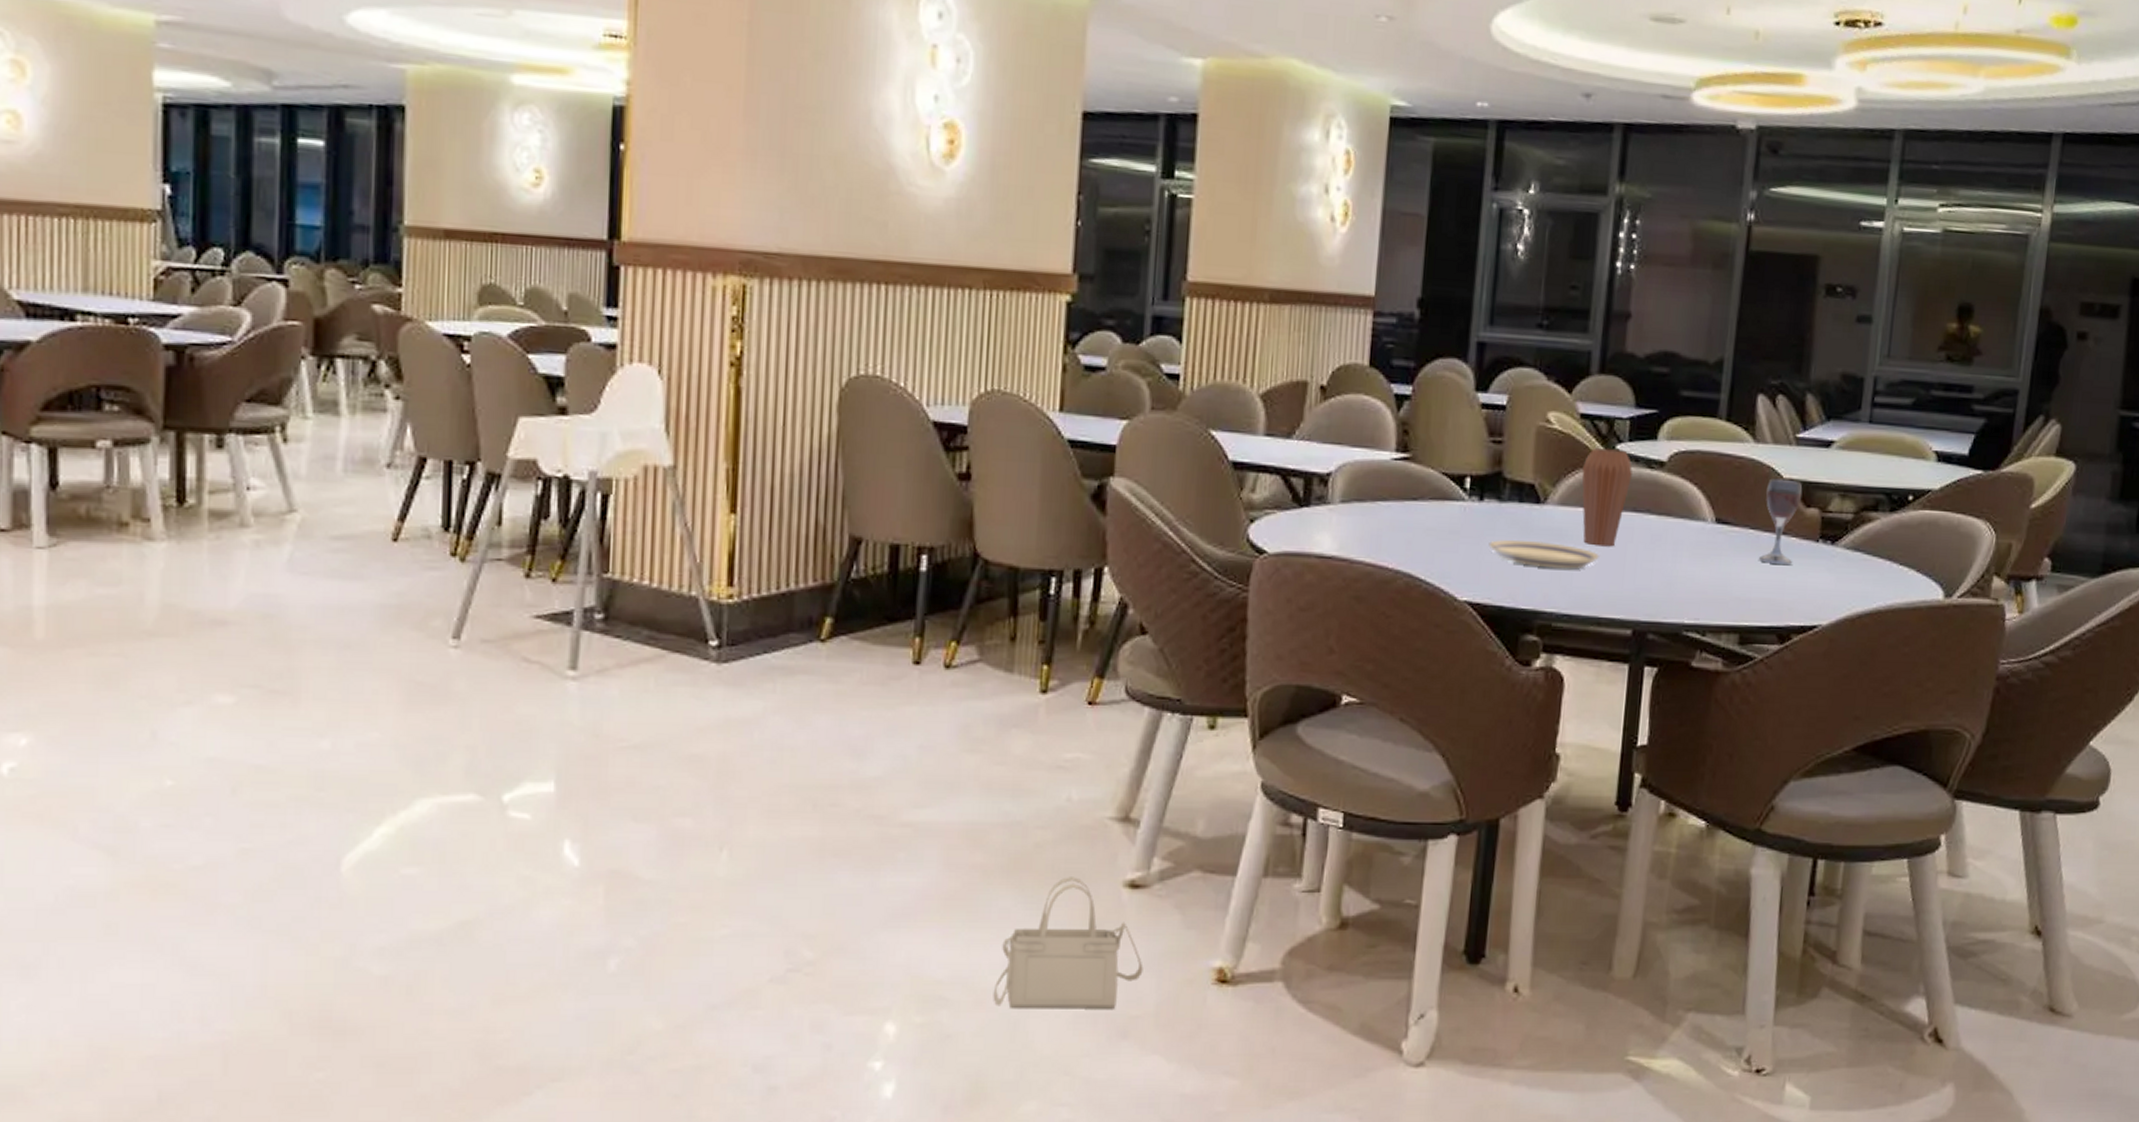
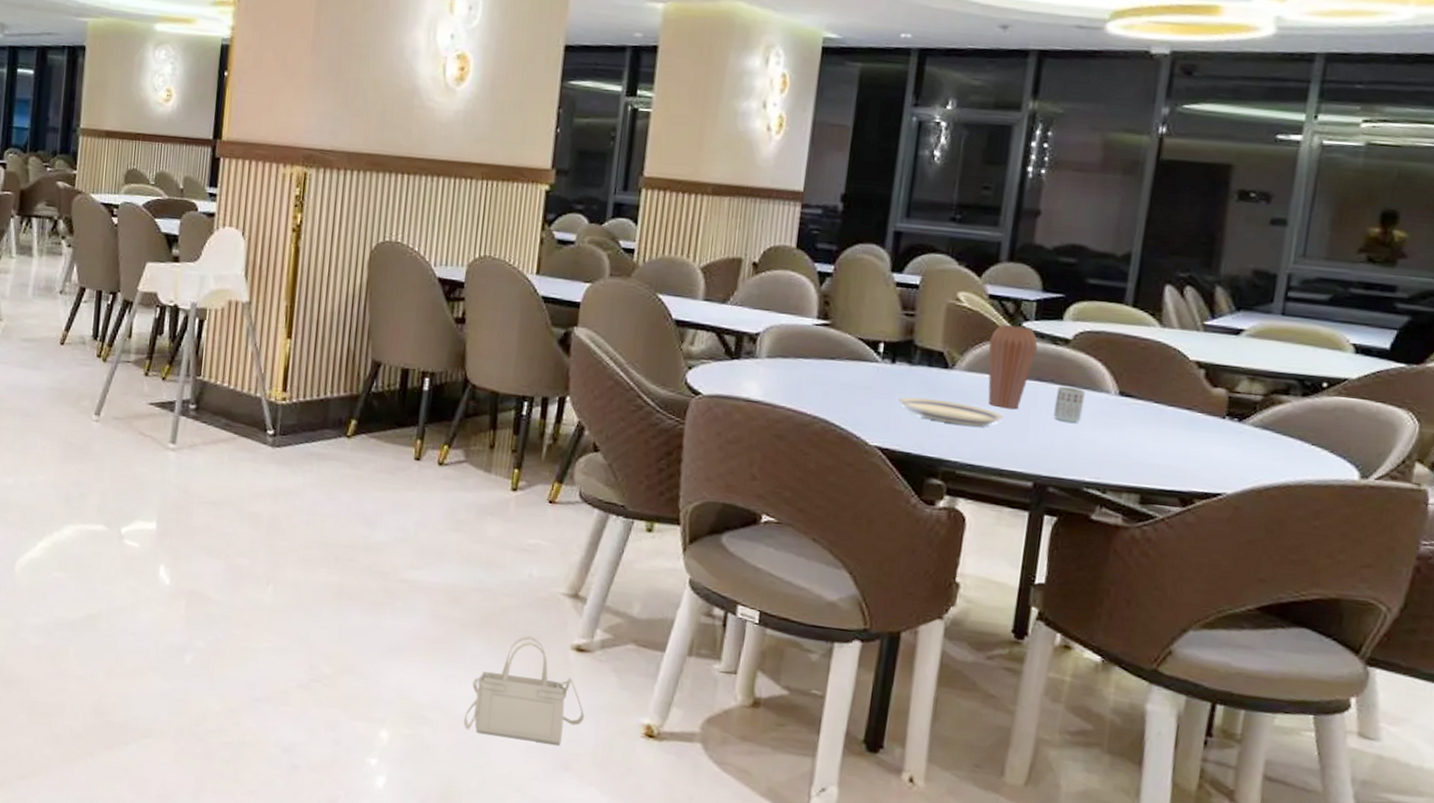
cup: none [1651,516,1682,559] -> present [1053,386,1085,424]
cup: present [1759,478,1803,566] -> none [1163,359,1210,438]

